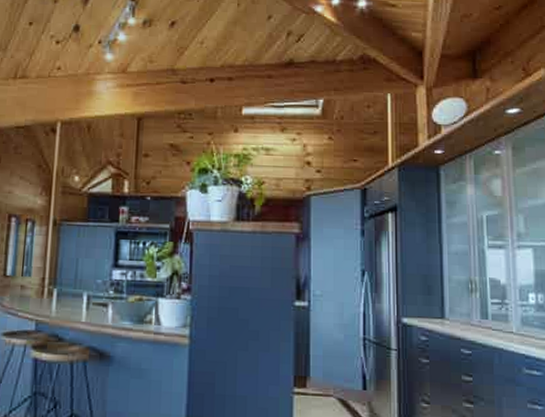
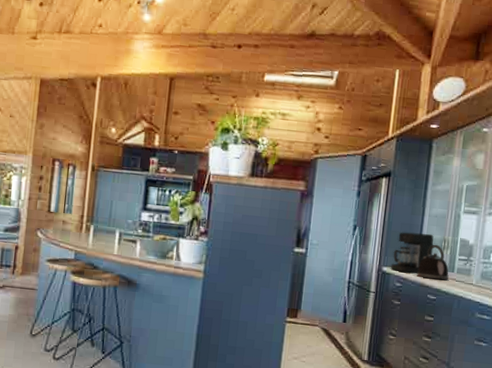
coffee maker: none [412,274,459,324] -> present [391,232,434,274]
kettle: none [444,287,483,330] -> present [417,244,449,281]

